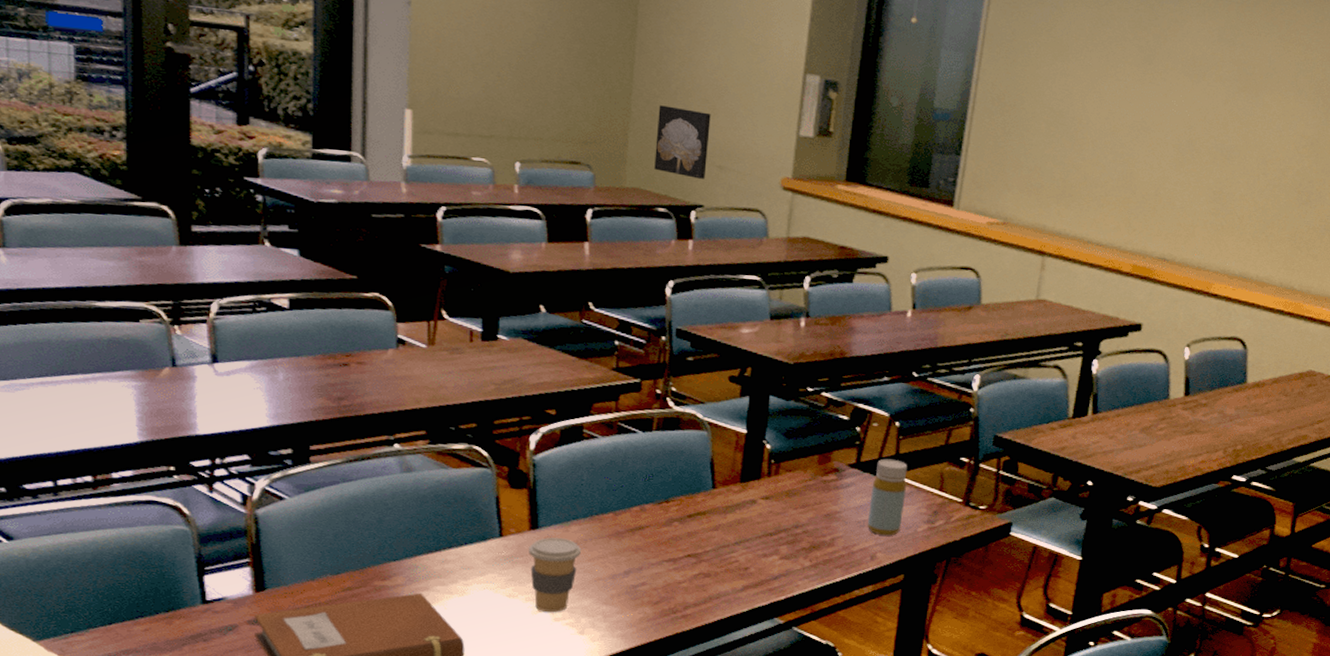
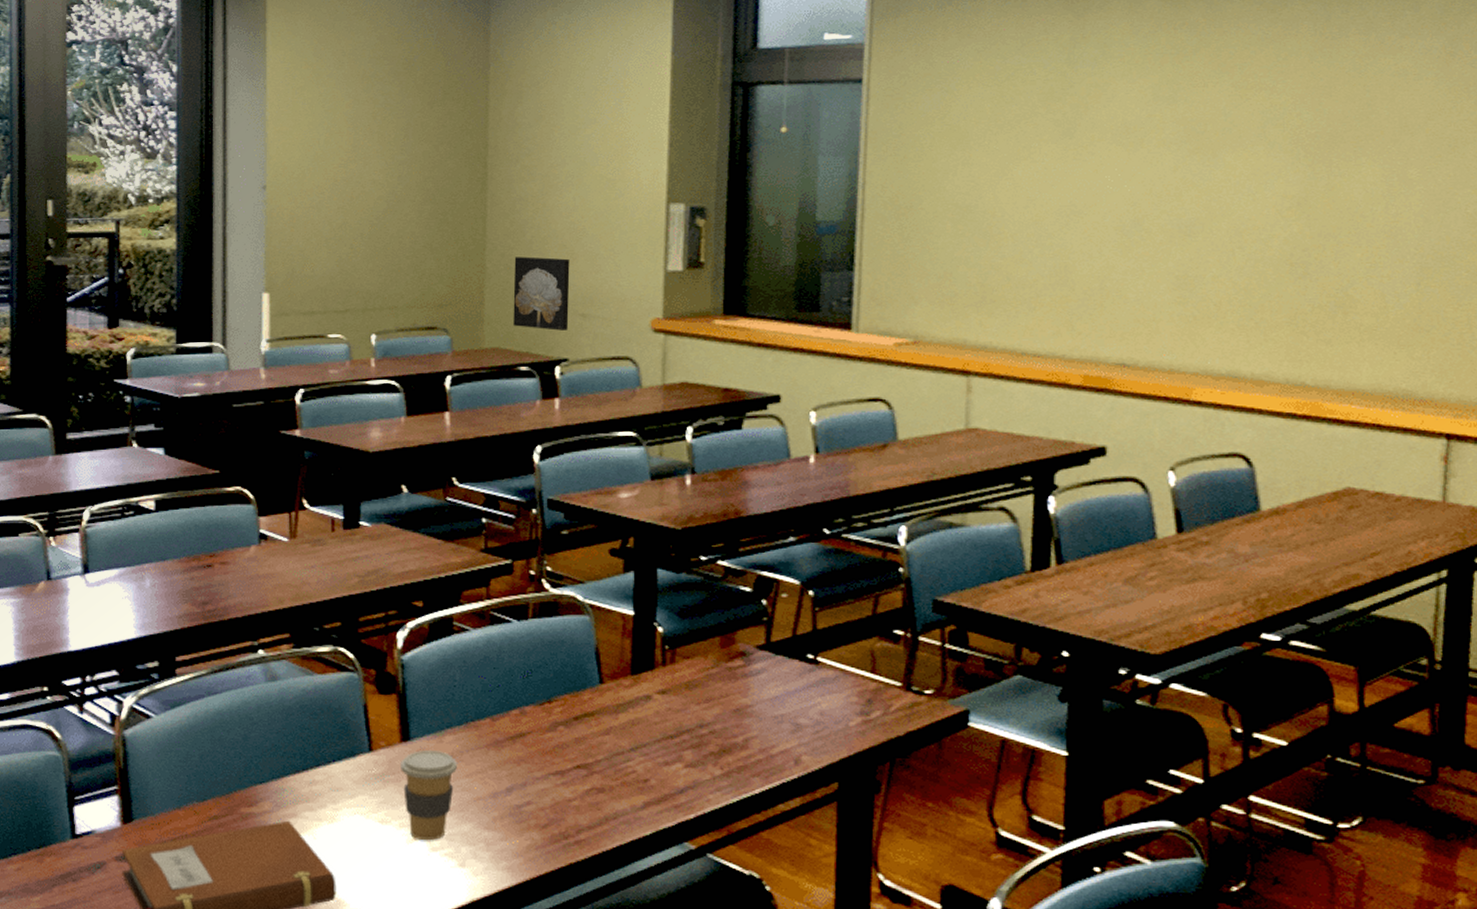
bottle: present [868,458,908,536] -> none [787,636,830,733]

